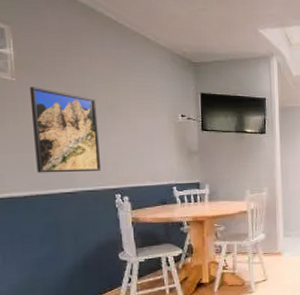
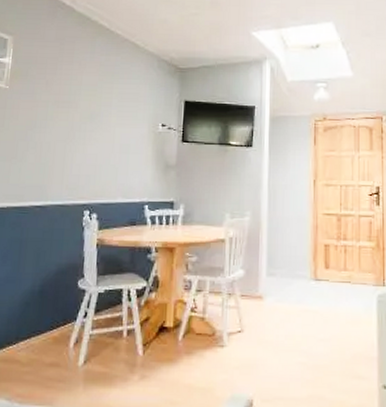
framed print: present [29,87,102,173] -> none [12,94,79,184]

